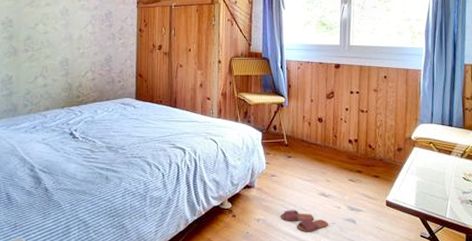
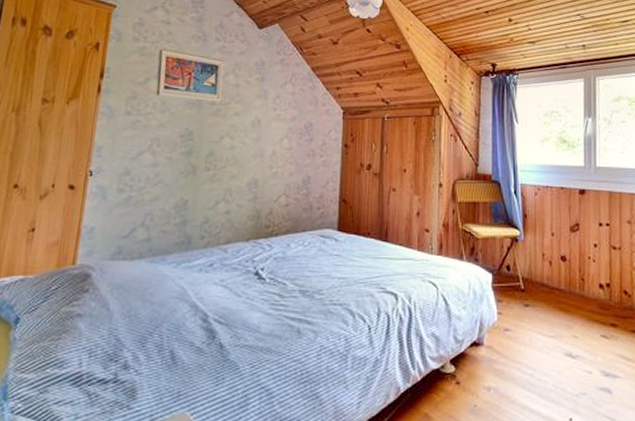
slippers: present [280,210,328,232] -> none [516,375,577,406]

